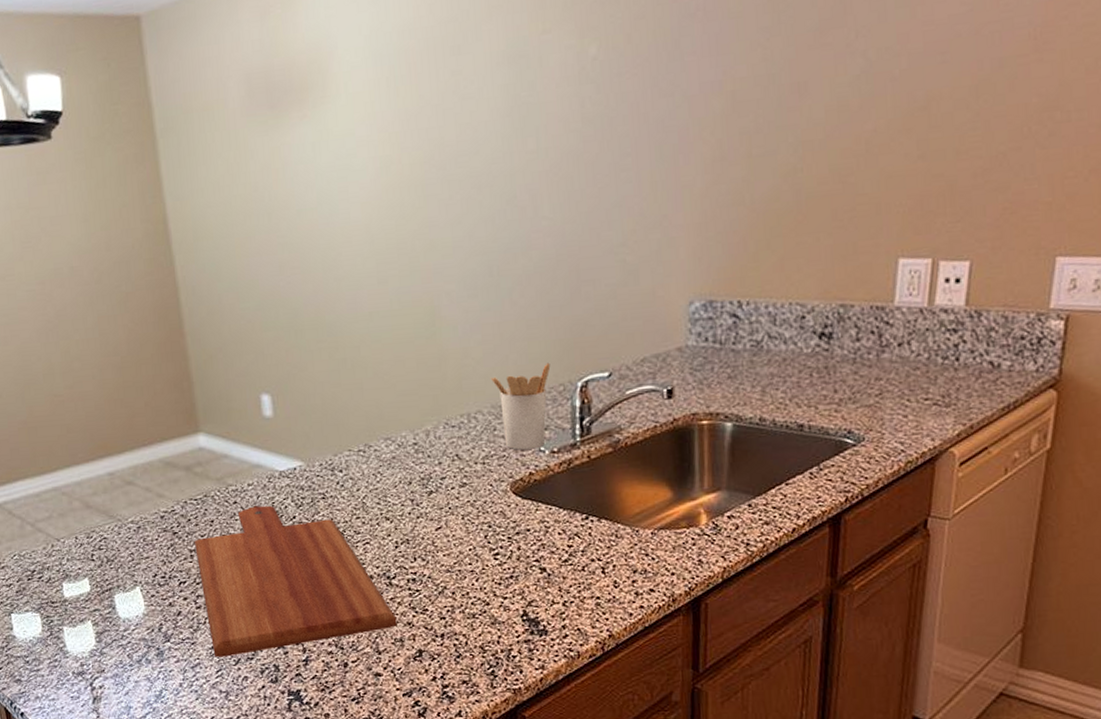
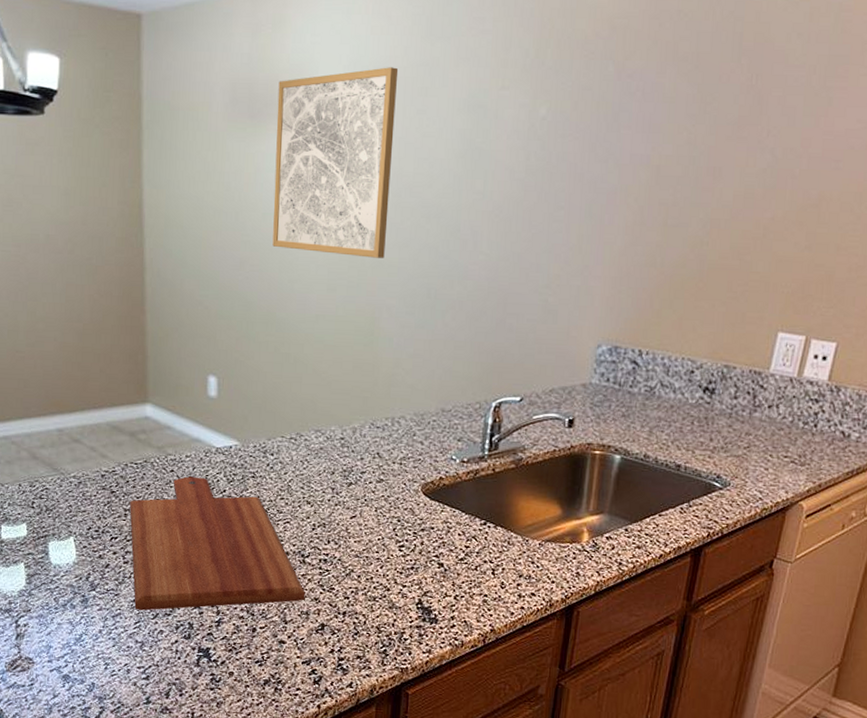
wall art: none [296,28,436,245] -> present [272,67,399,258]
utensil holder: present [490,362,551,450] -> none [416,381,471,457]

